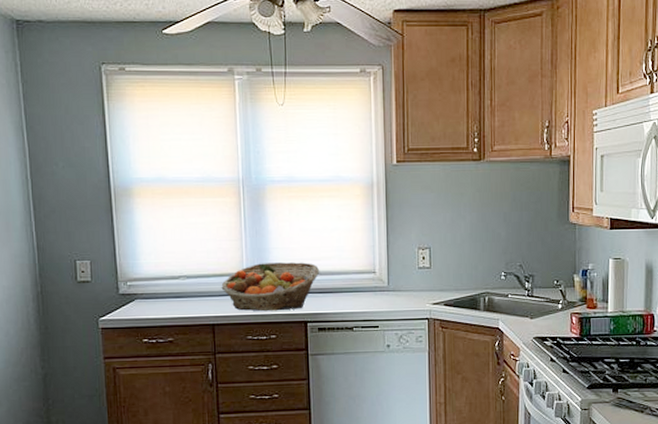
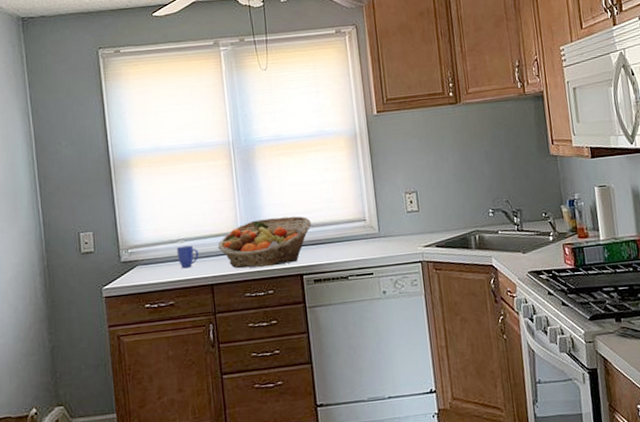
mug: none [178,283,202,306] -> present [176,245,199,269]

